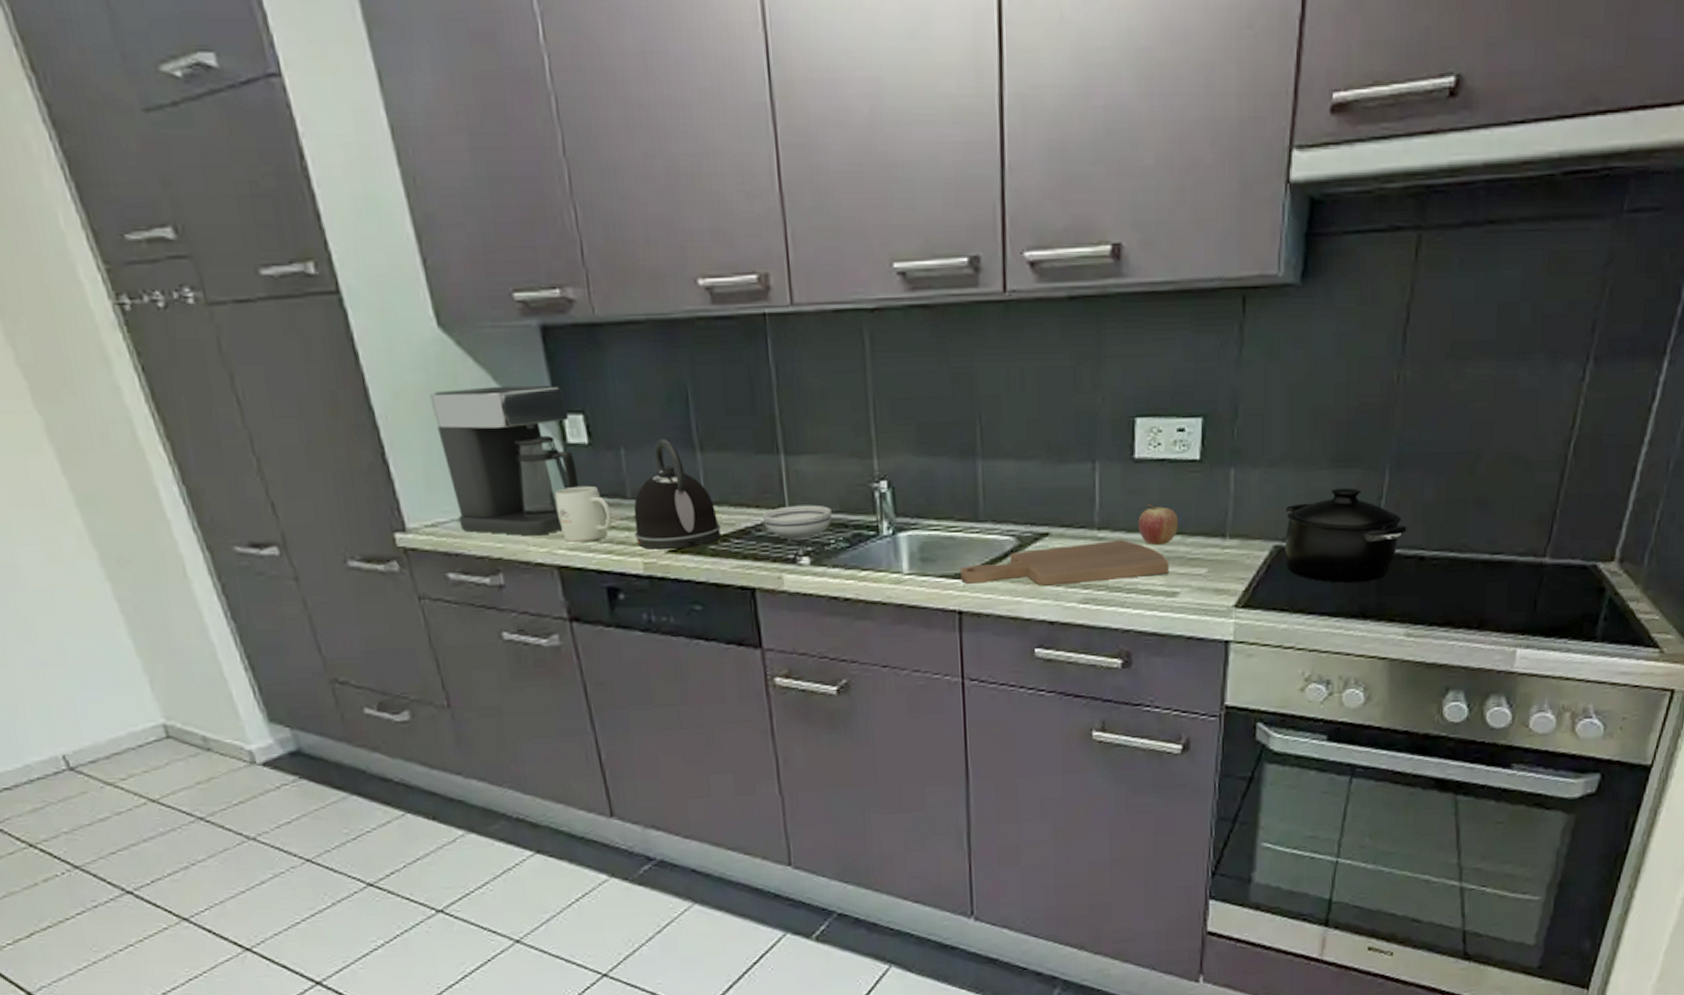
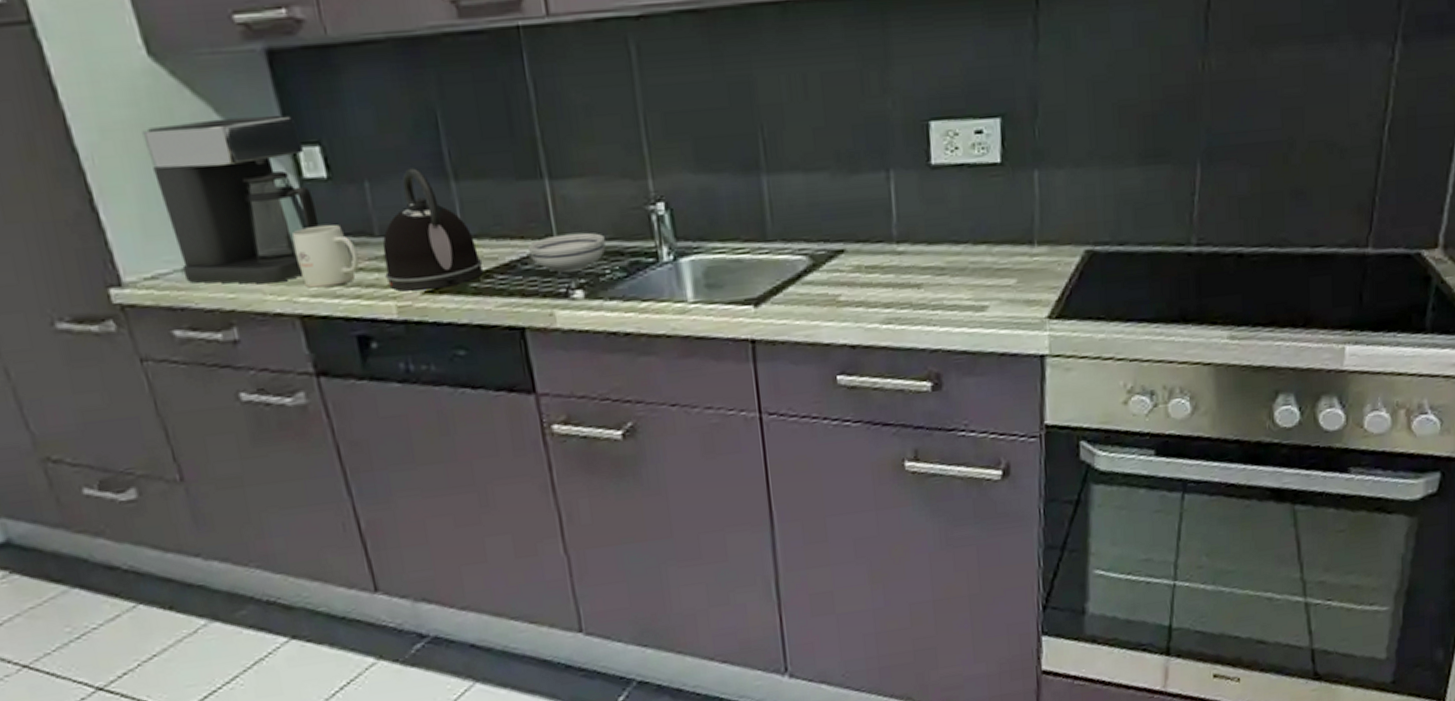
cutting board: present [960,540,1170,586] -> none [750,253,977,310]
fruit: present [1138,504,1179,546] -> none [939,213,983,257]
saucepan: present [1284,488,1407,583] -> none [1095,184,1223,287]

